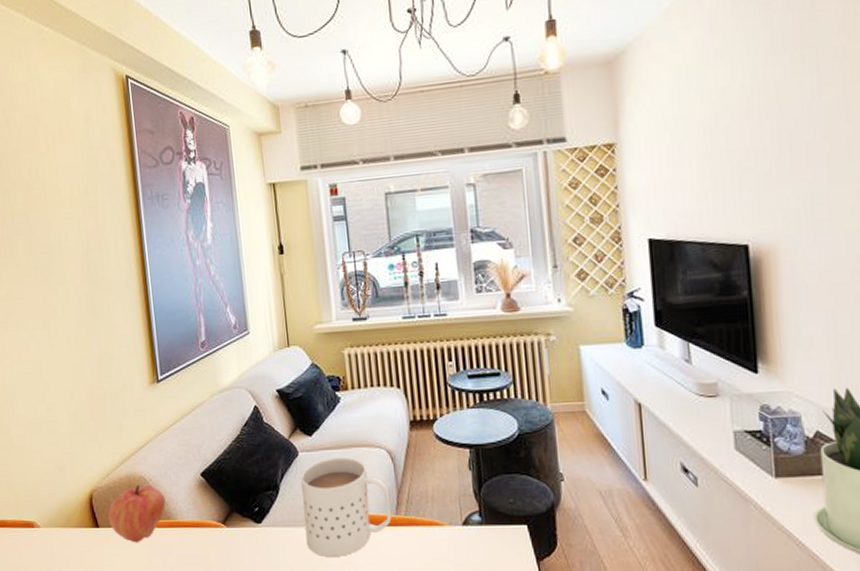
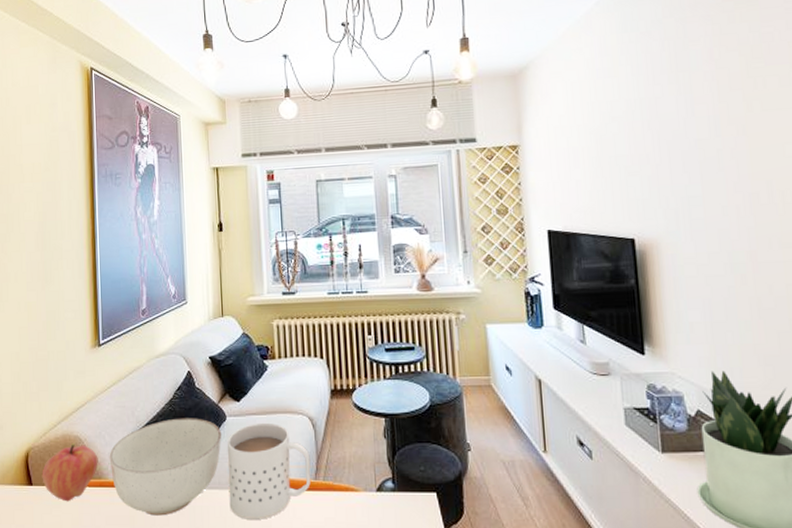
bowl: none [176,454,295,555] -> present [109,418,222,516]

